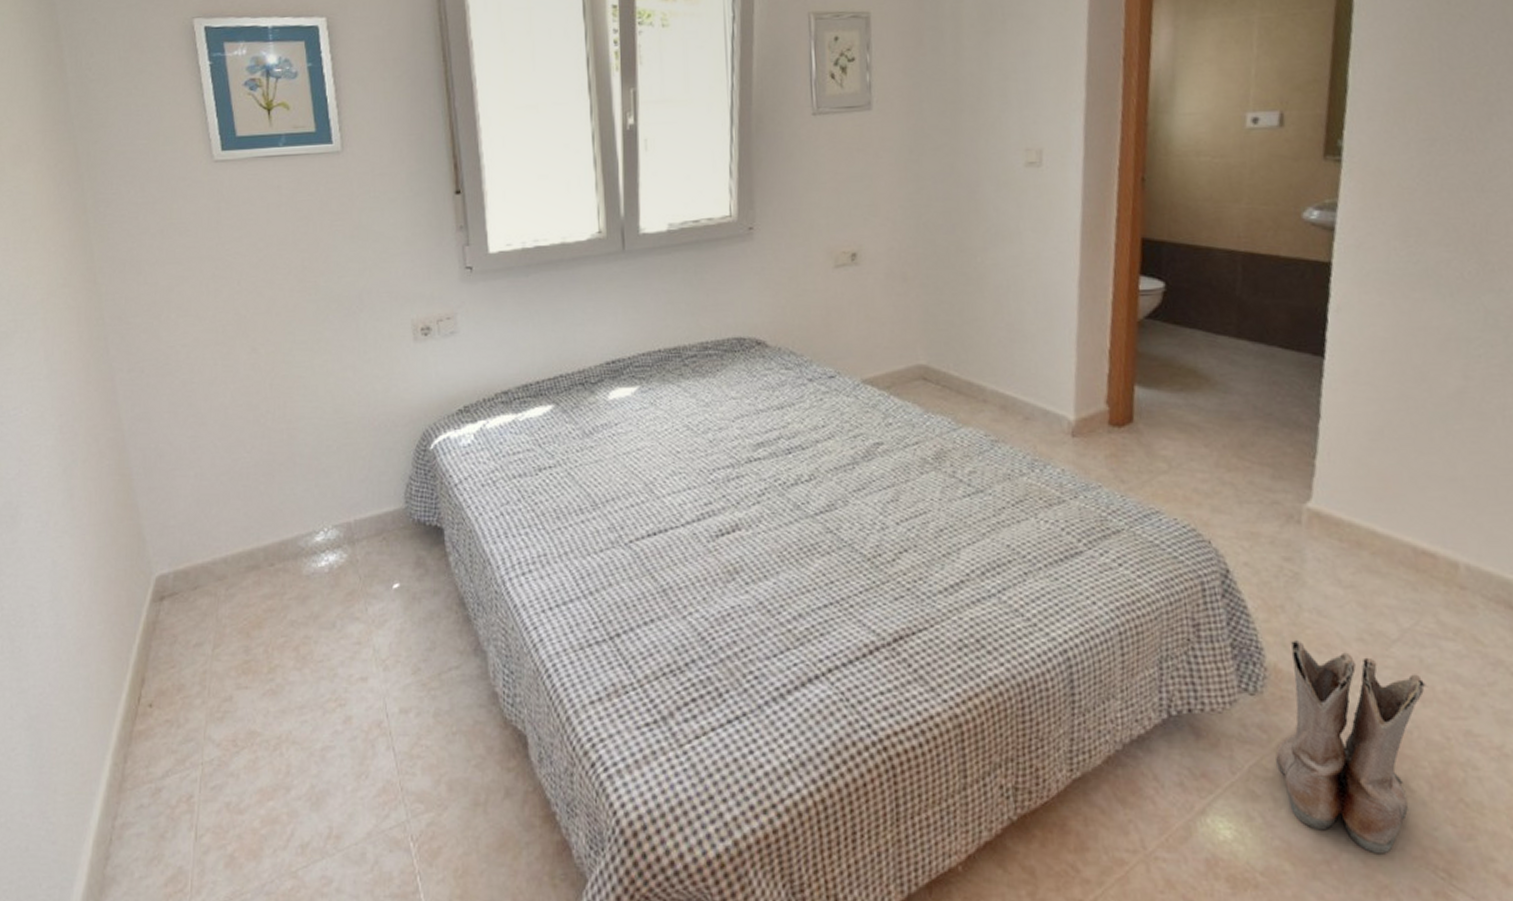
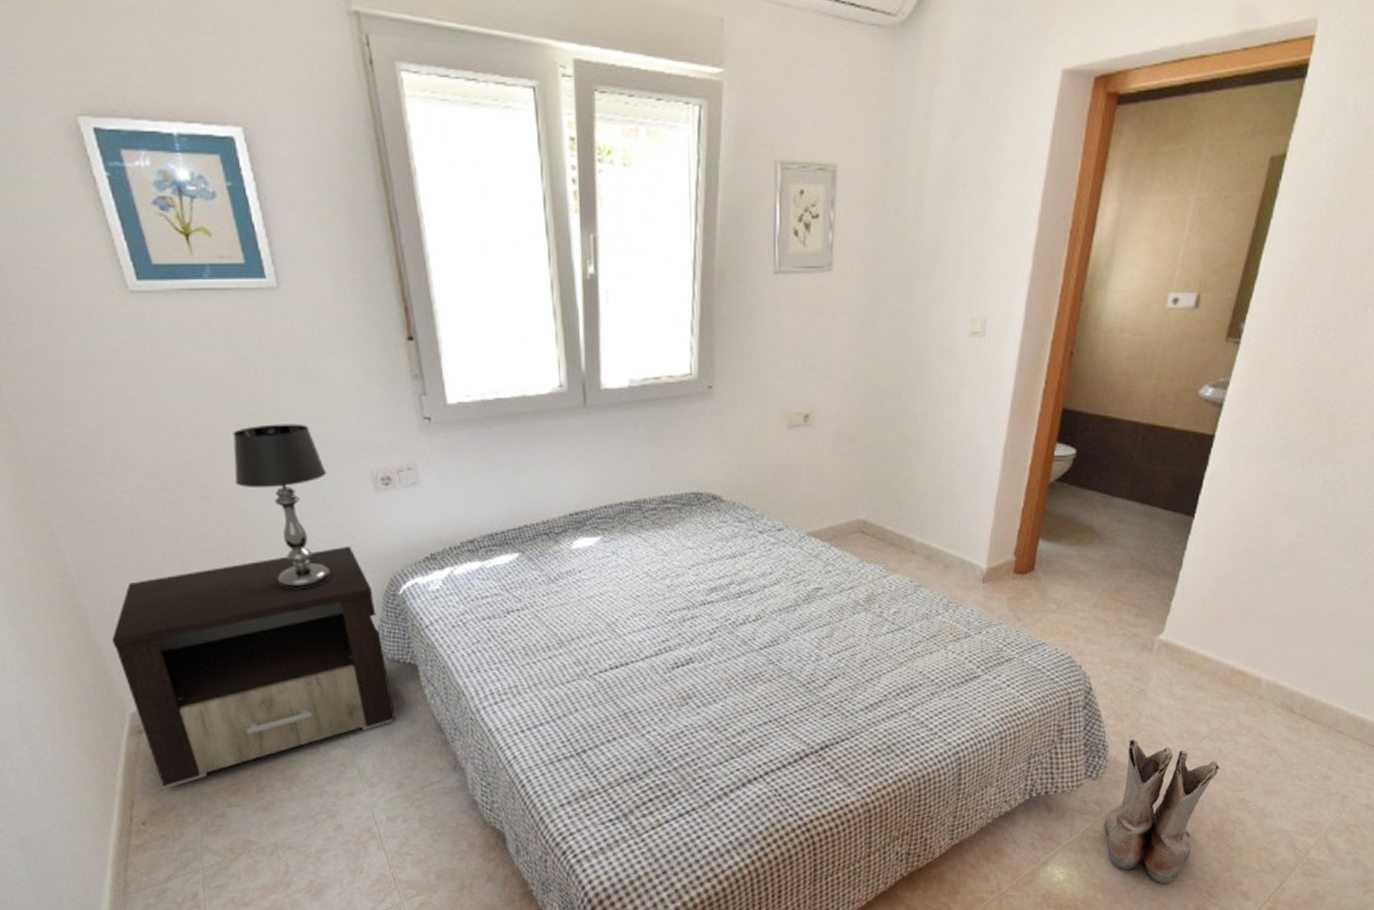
nightstand: none [150,398,417,664] -> present [112,545,396,788]
table lamp: none [284,276,370,444] -> present [232,423,331,590]

